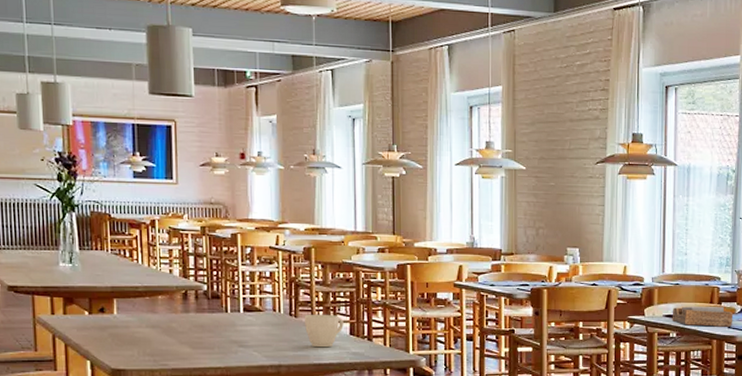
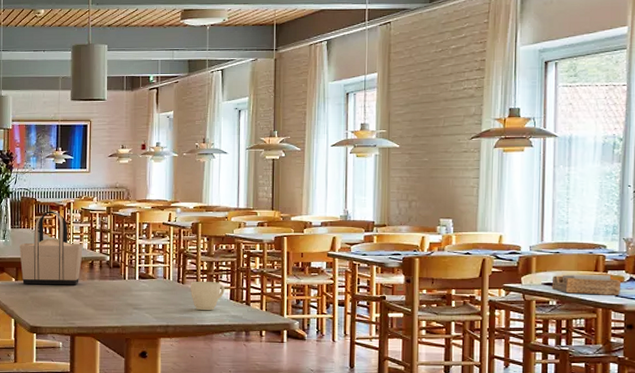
shopping bag: none [92,228,173,320] -> present [19,210,83,285]

